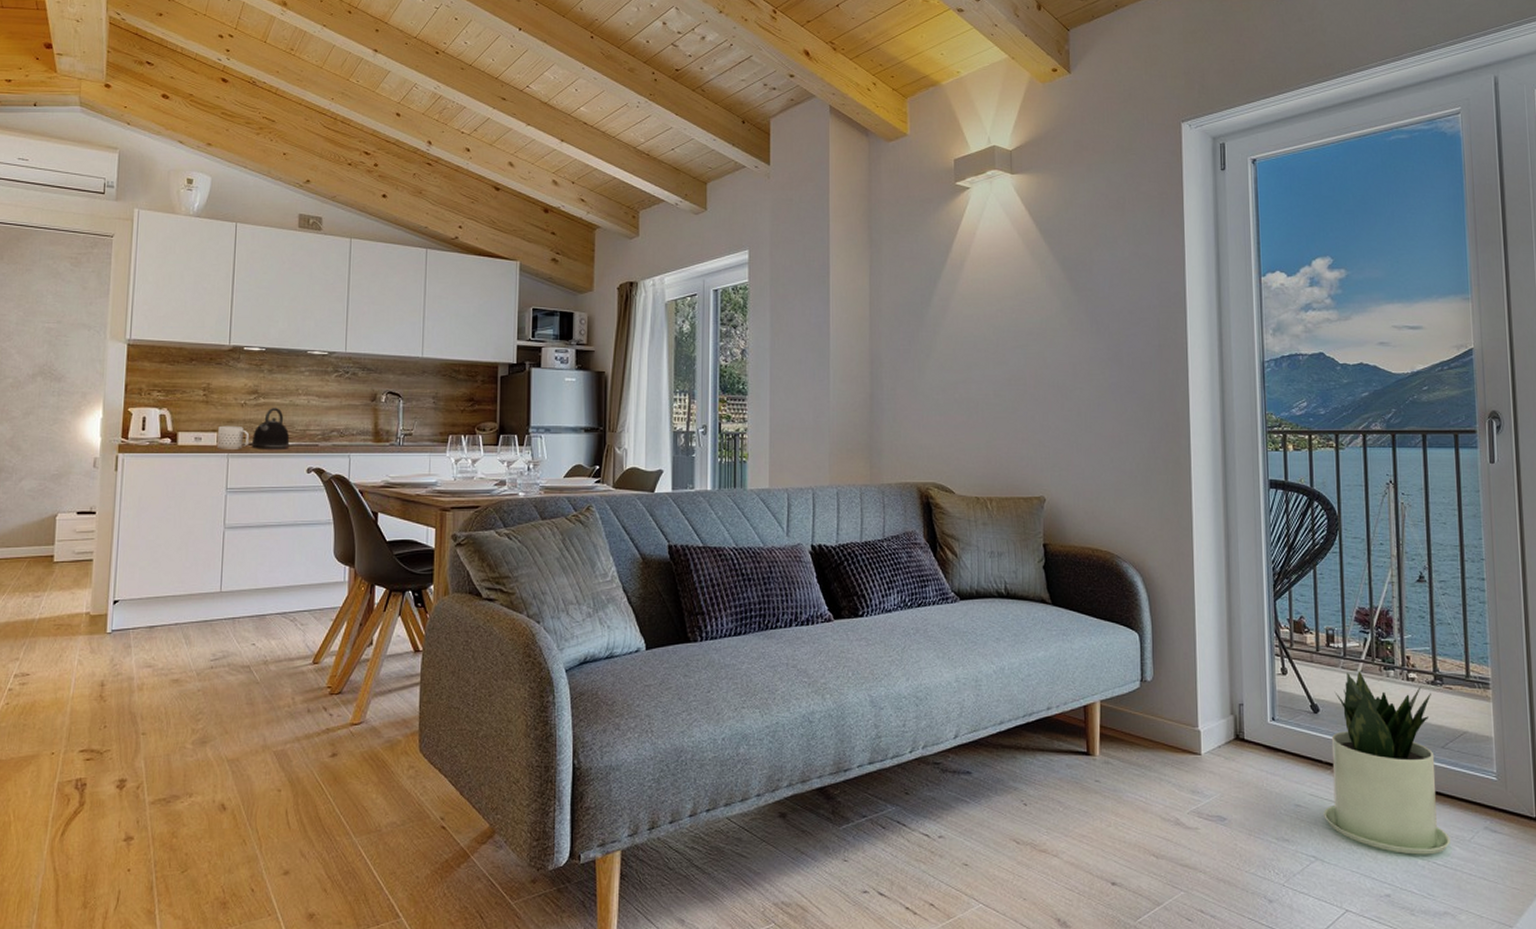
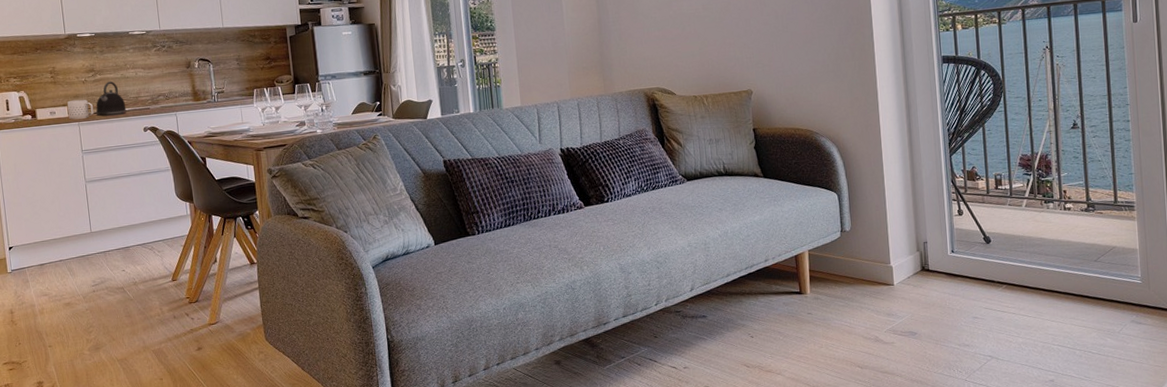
planter: present [1323,671,1450,855] -> none [997,206,1103,348]

